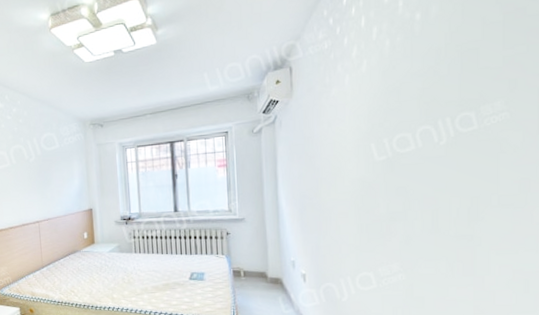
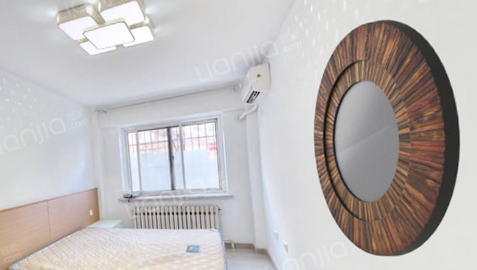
home mirror: none [340,10,526,291] -> present [313,19,461,257]

